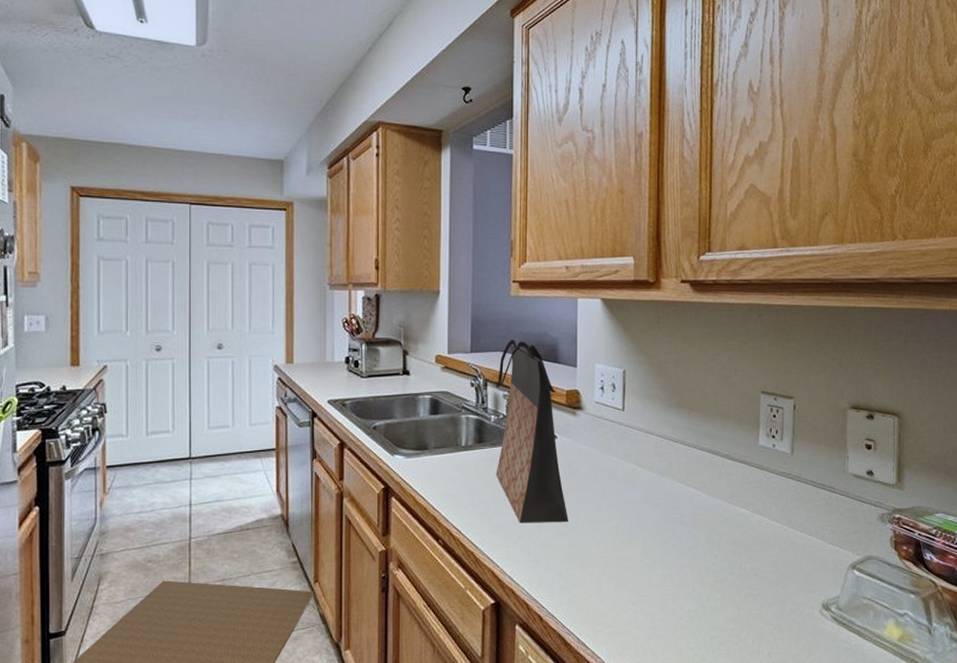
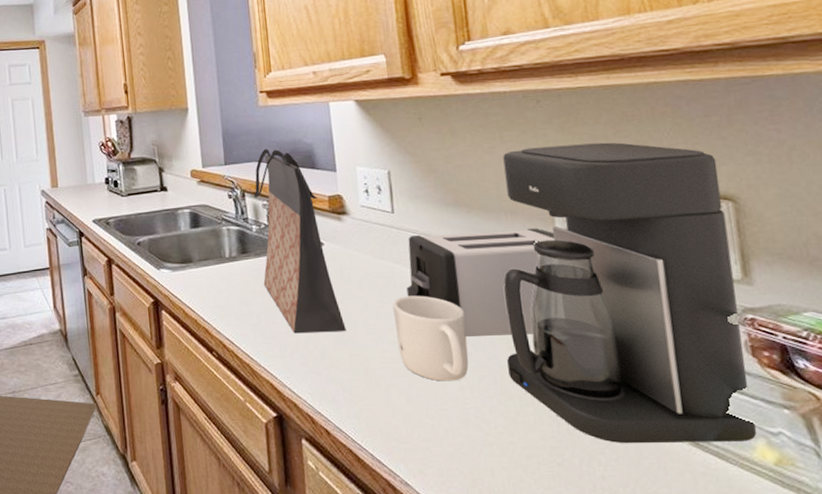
mug: none [613,490,675,570] -> present [392,295,469,382]
toaster: none [627,431,758,530] -> present [406,227,555,338]
coffee maker: none [705,357,891,624] -> present [503,142,756,443]

